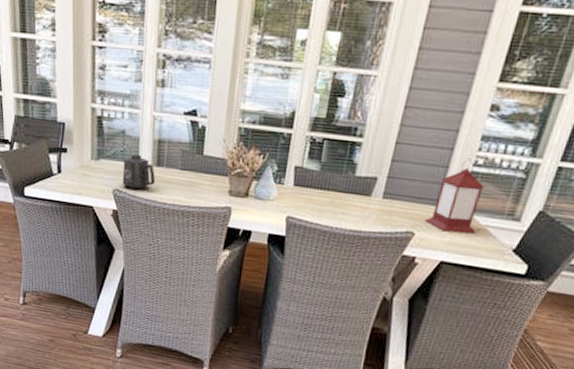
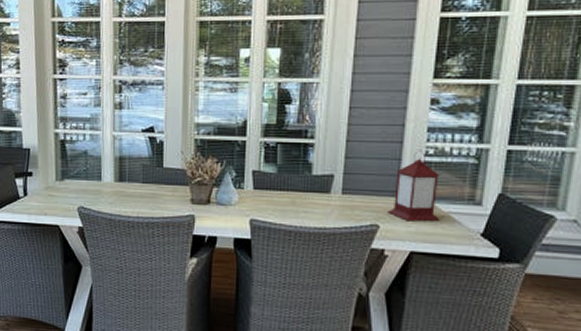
mug: present [122,154,156,190] -> none [86,173,119,205]

